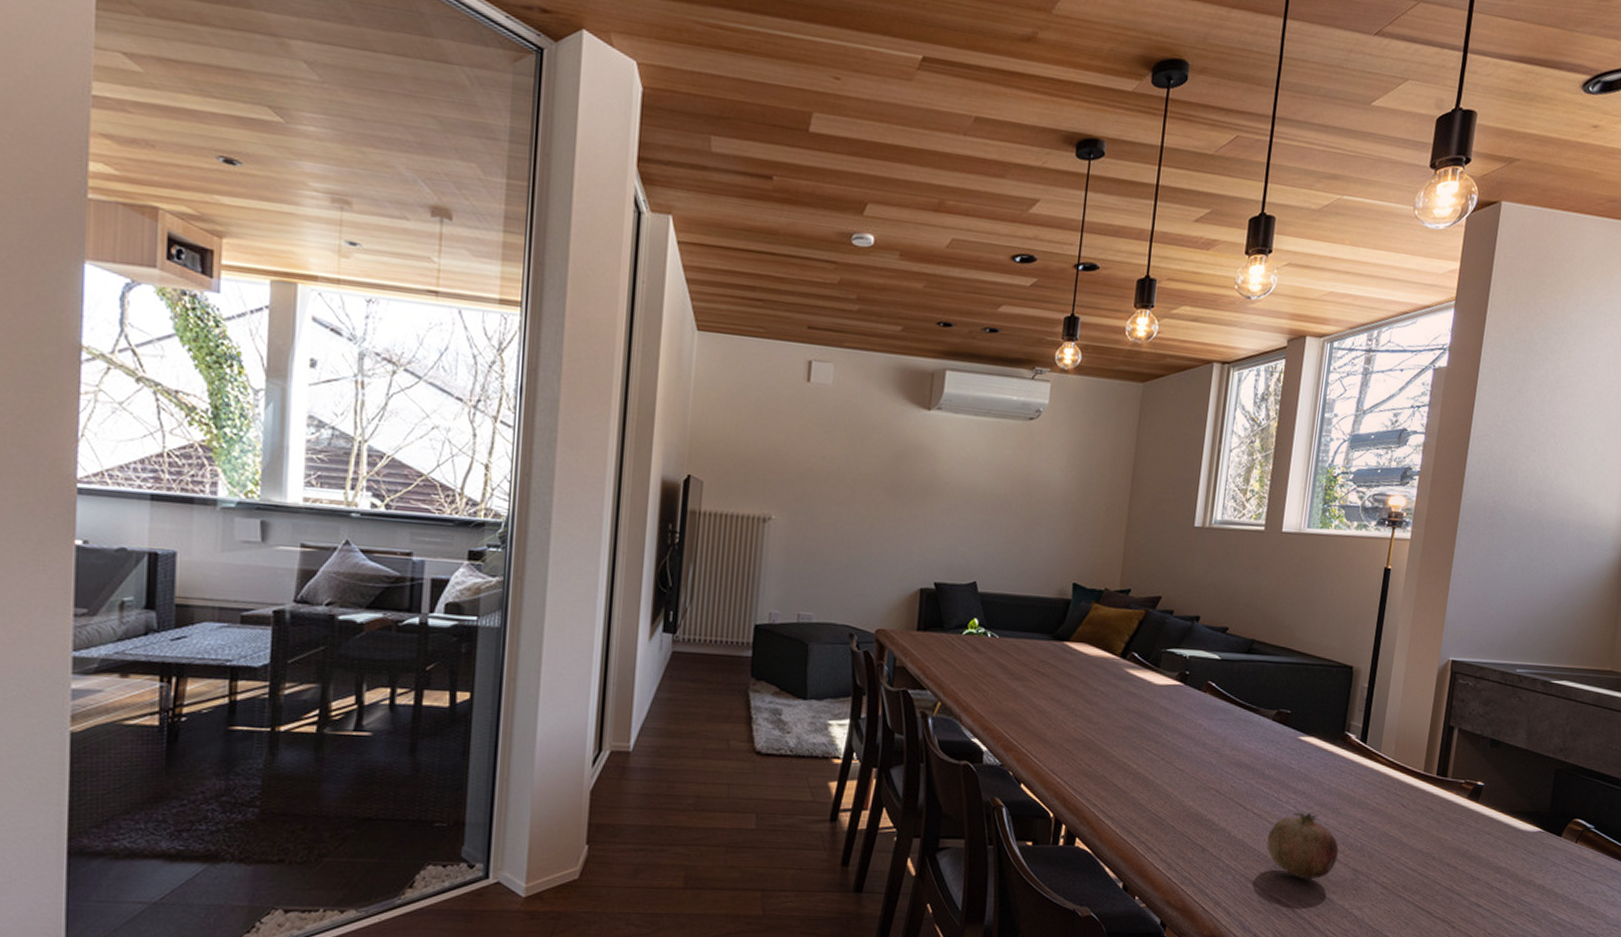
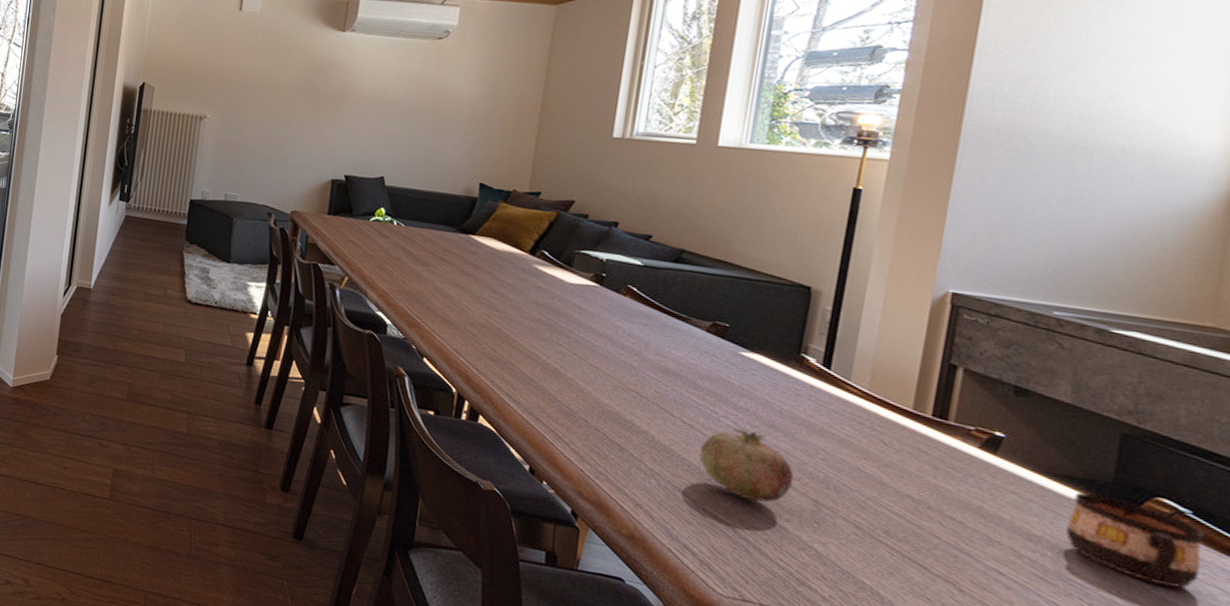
cup: none [1520,823,1601,891] -> present [1066,491,1205,588]

